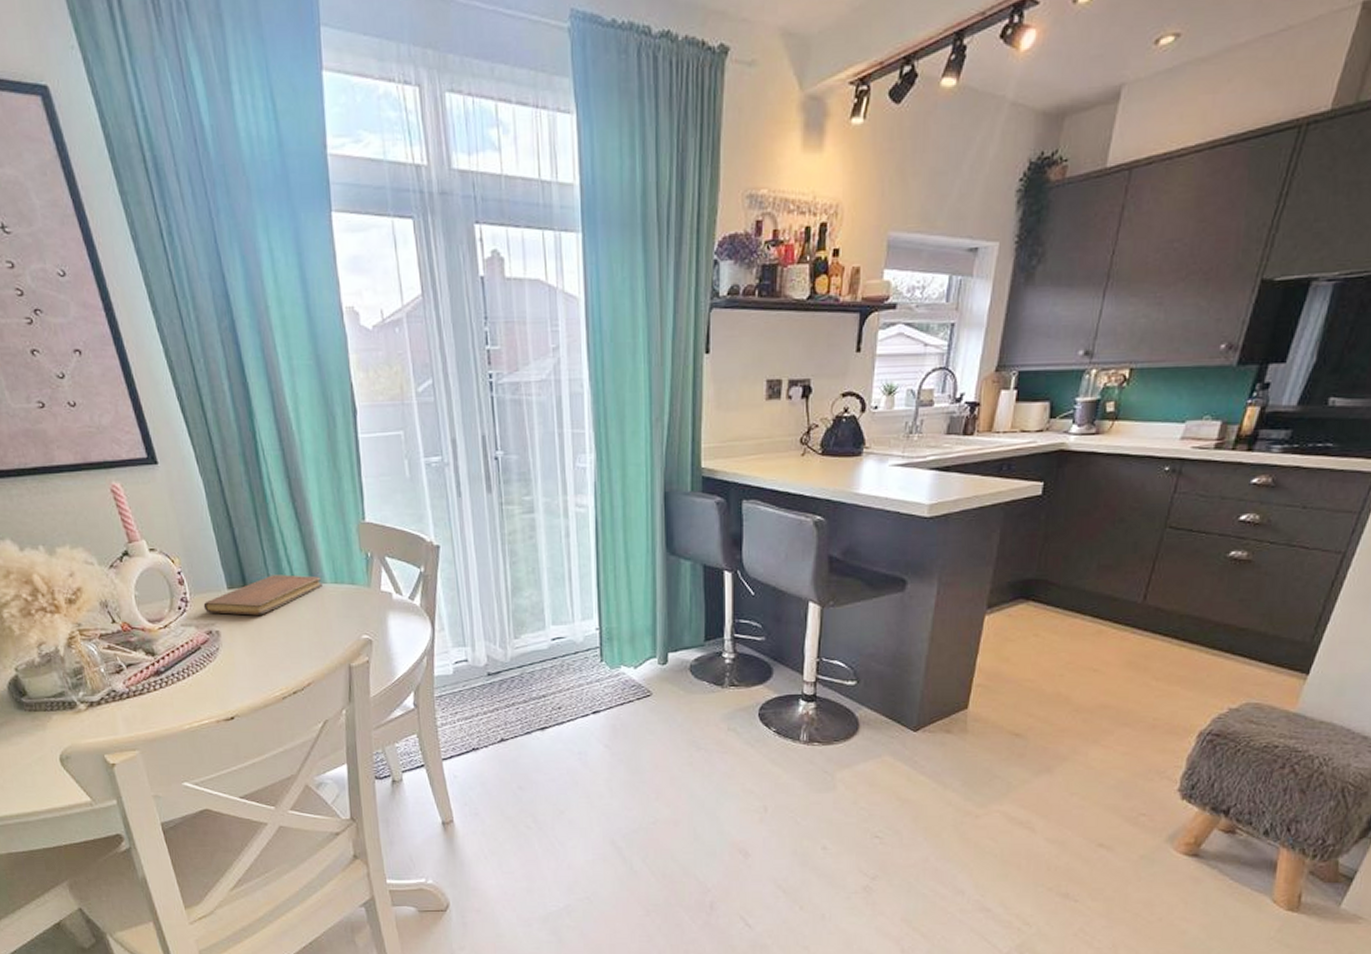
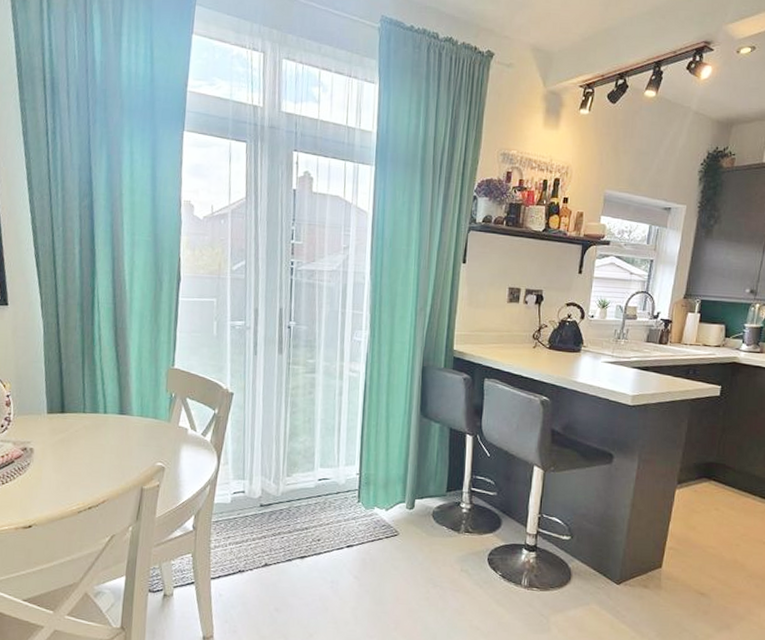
notebook: present [203,574,322,616] -> none [23,405,130,438]

